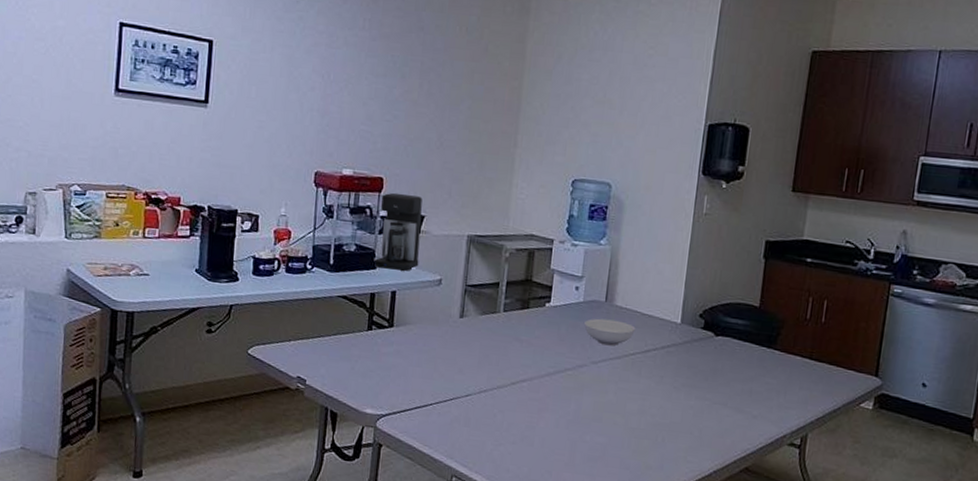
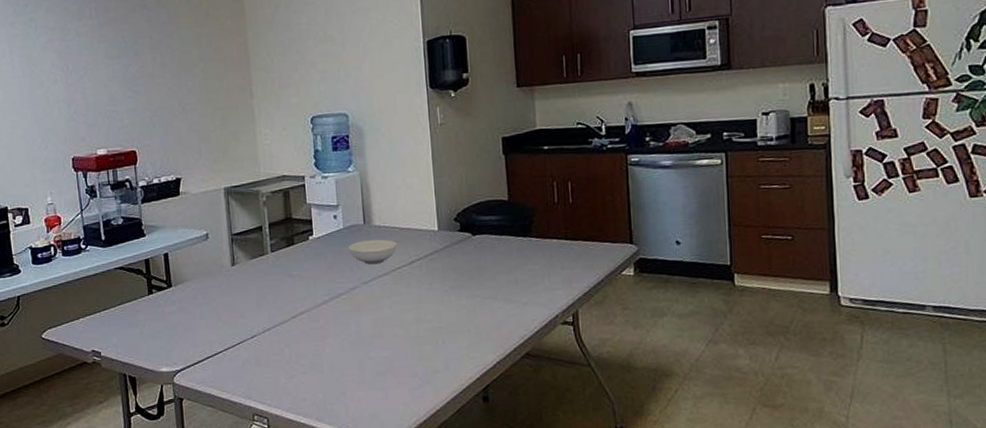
coffee maker: present [375,192,423,271] -> none [137,161,184,235]

